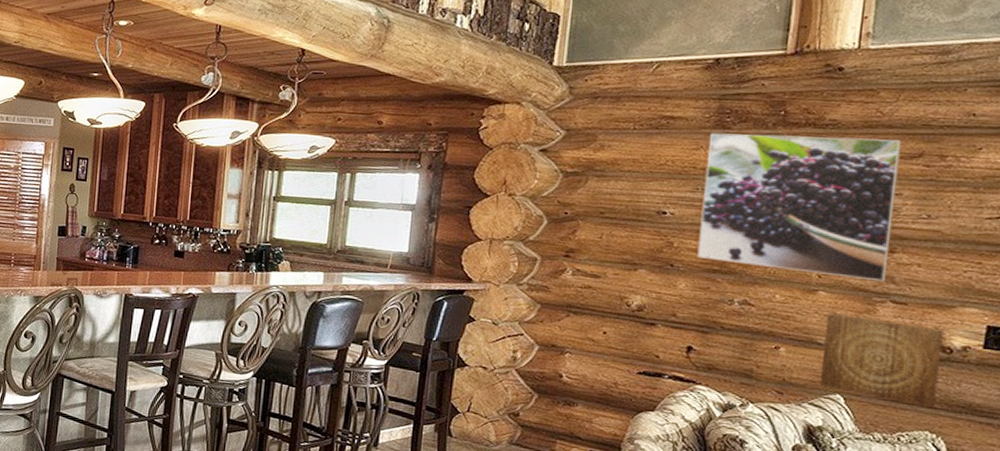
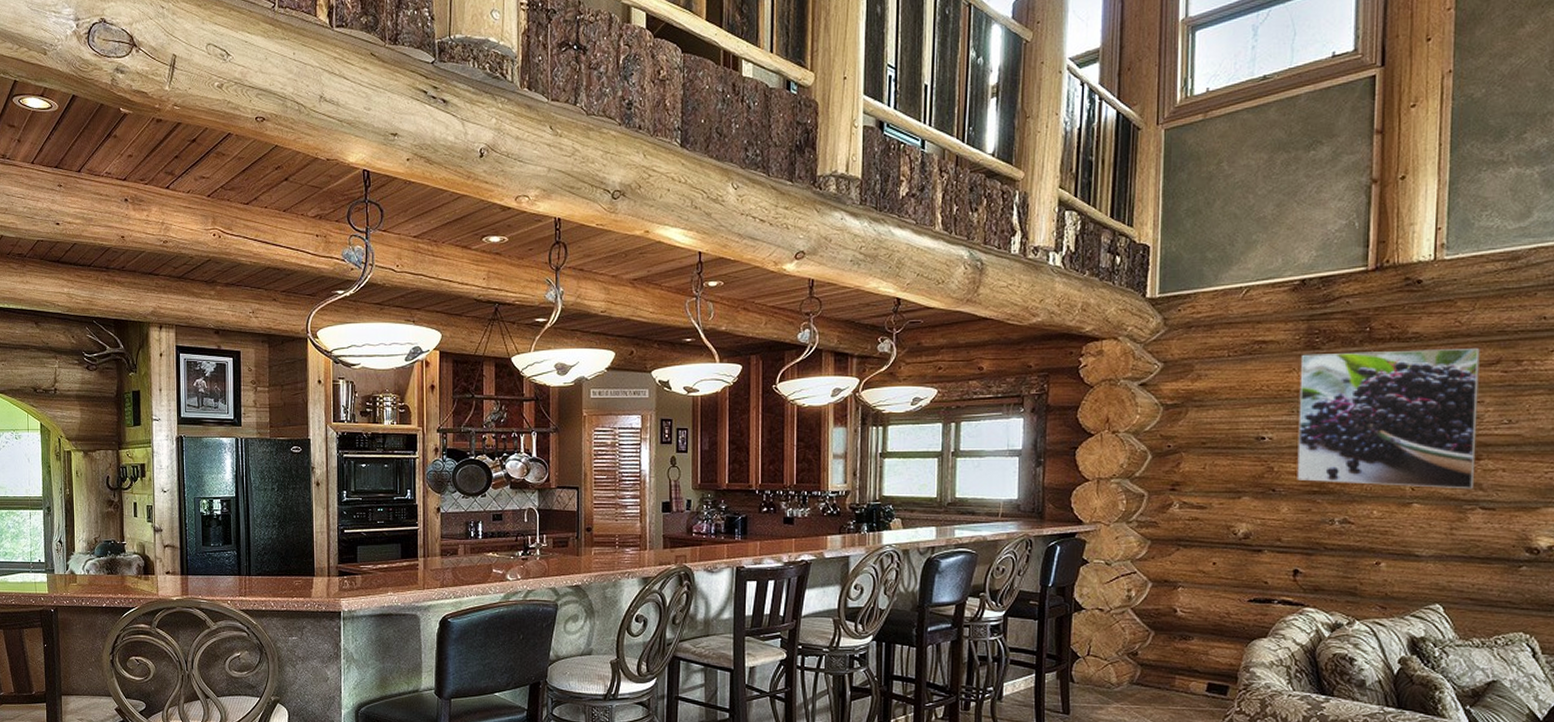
wall art: present [819,312,944,409] -> none [1419,524,1530,610]

